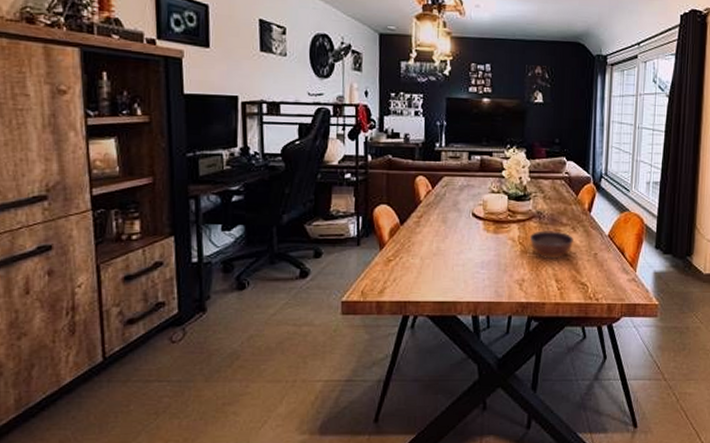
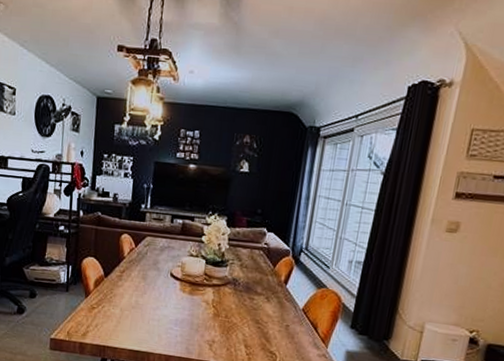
bowl: present [529,230,575,259] -> none [222,297,267,325]

